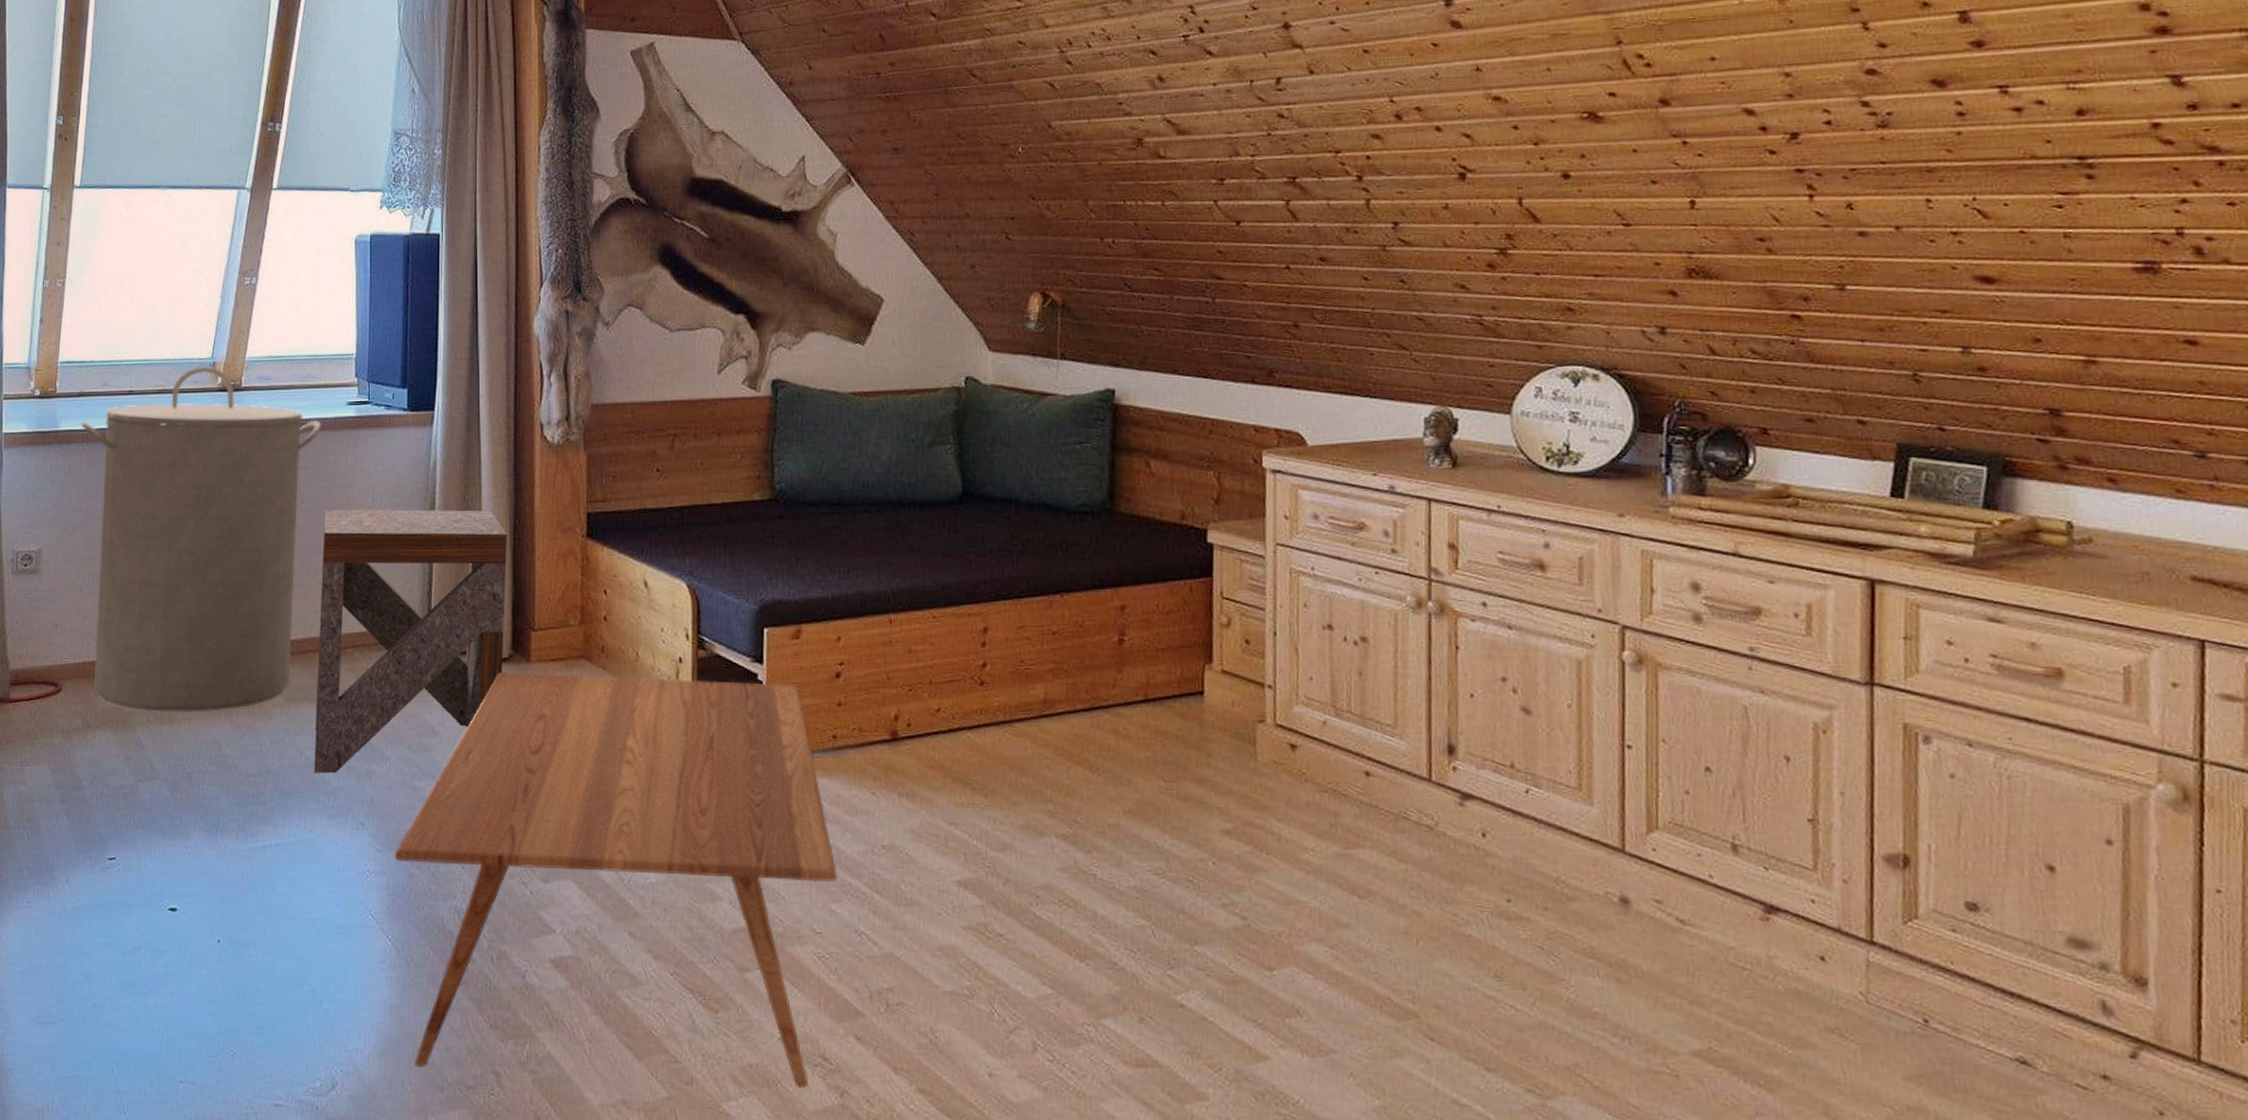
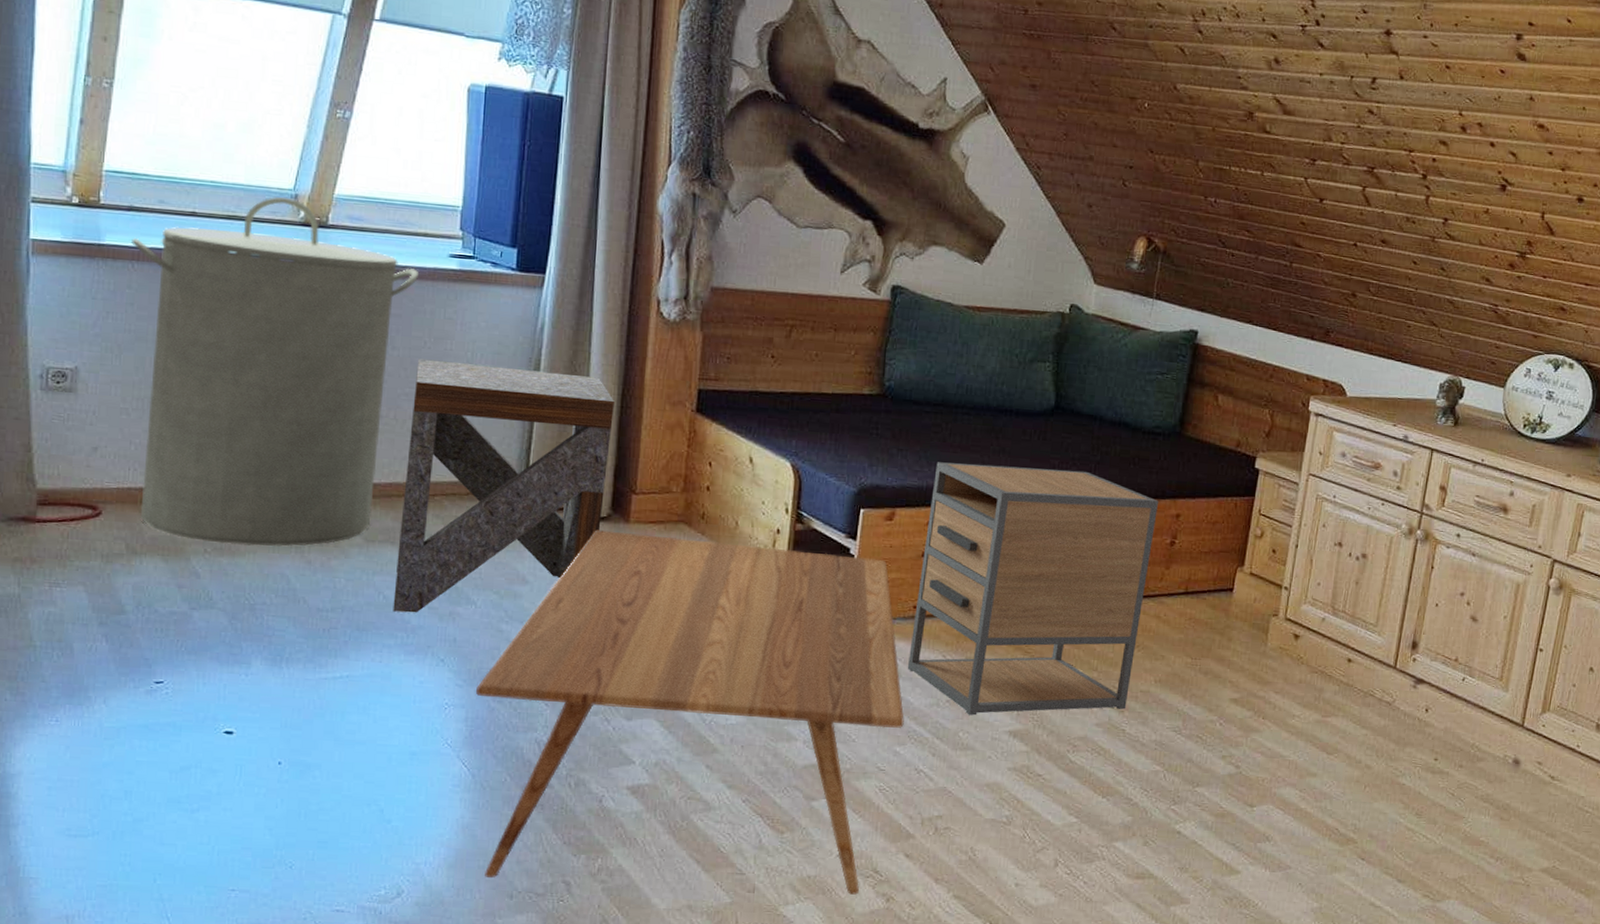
nightstand: none [833,564,1098,863] -> present [907,462,1158,716]

